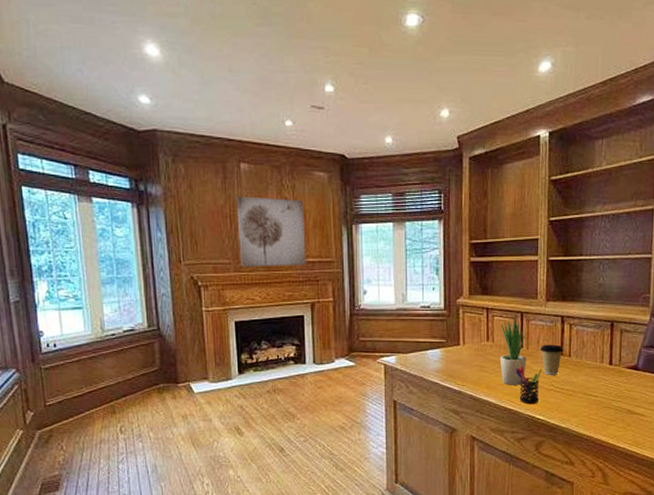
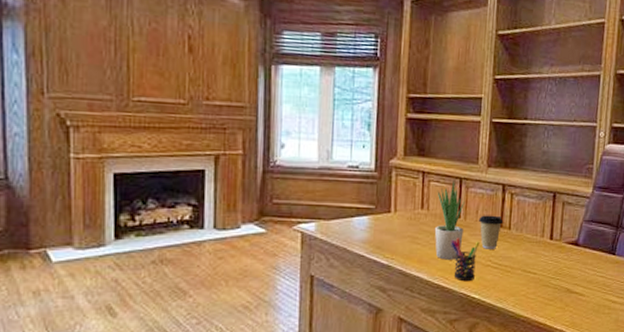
wall art: present [236,196,306,267] -> none [124,17,212,110]

